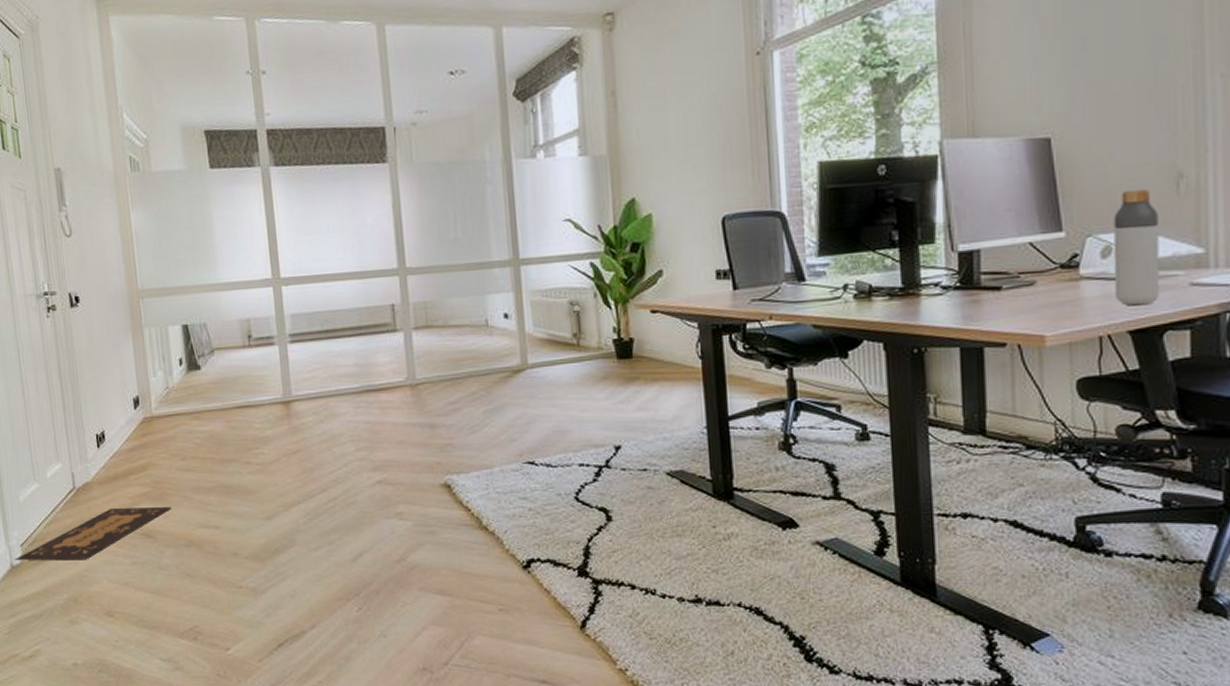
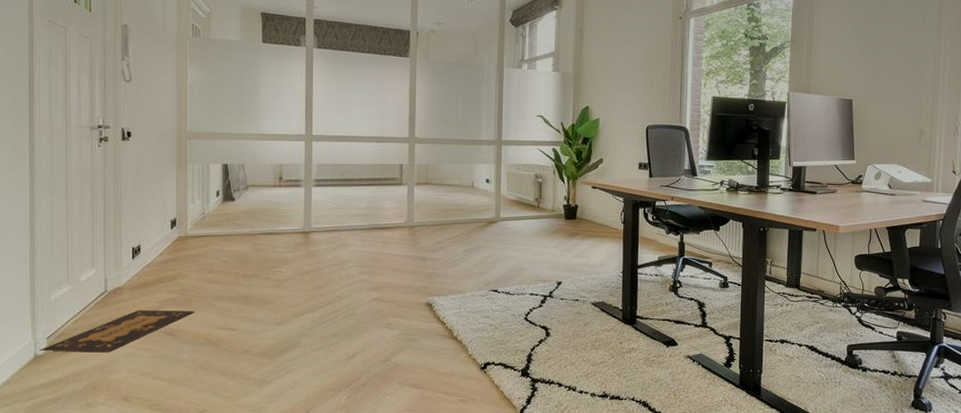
bottle: present [1113,188,1161,306] -> none [880,138,908,212]

